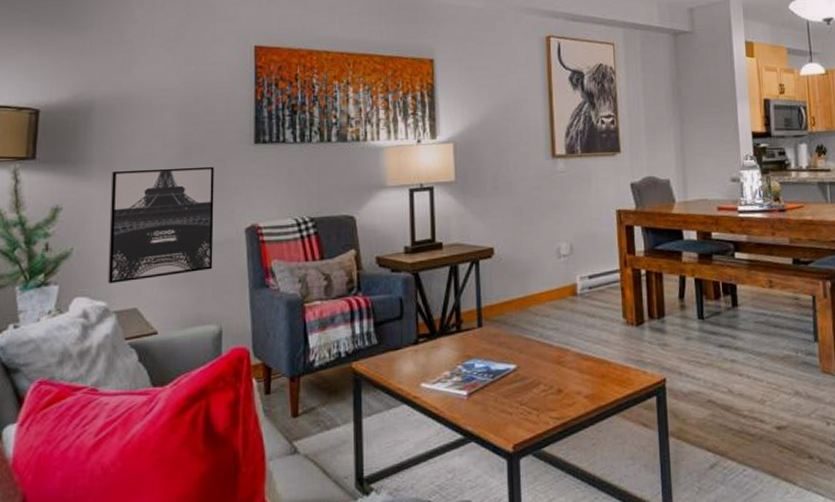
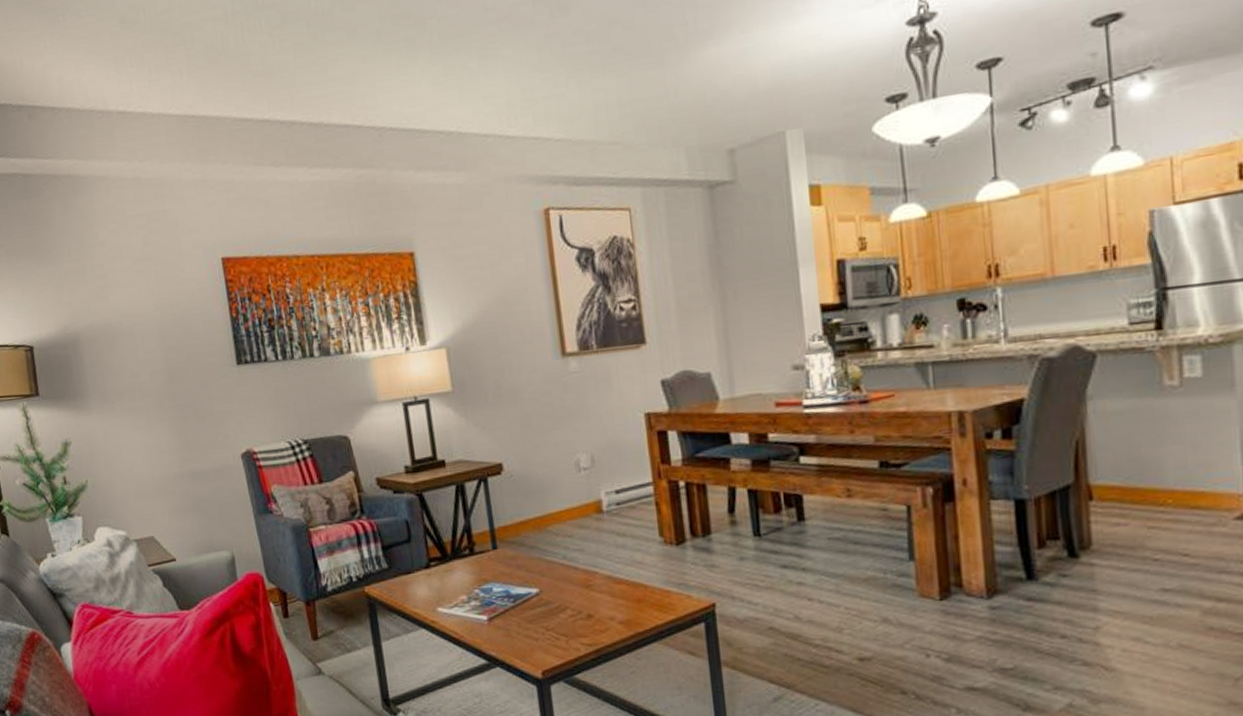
wall art: present [108,166,214,284] -> none [107,391,216,514]

